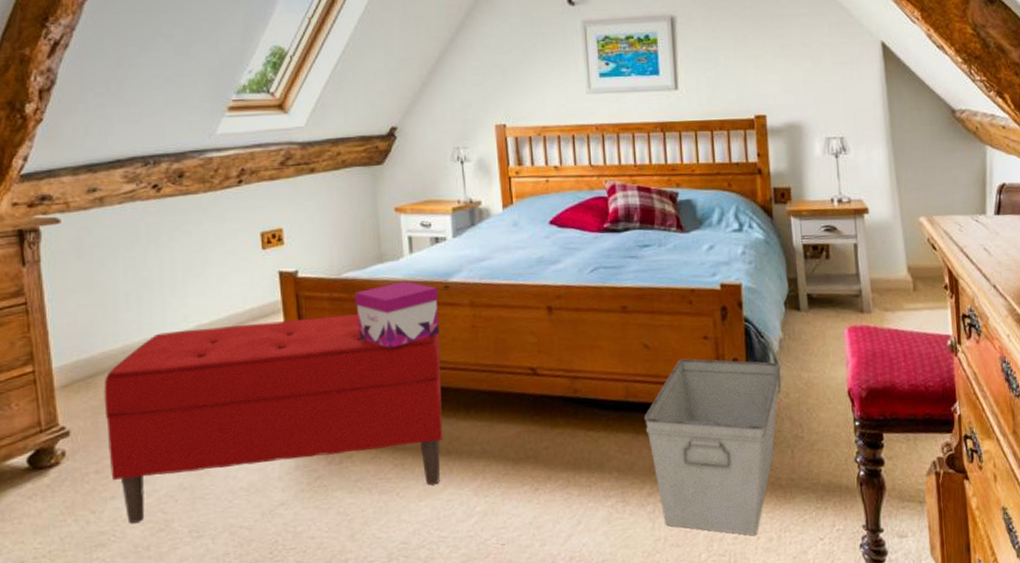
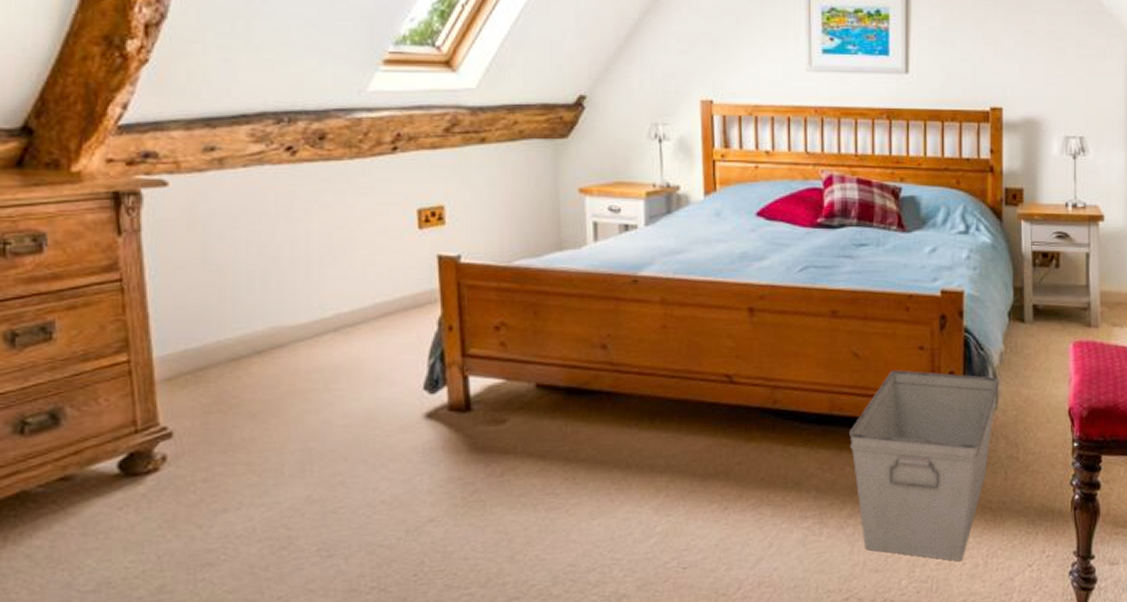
bench: present [104,313,443,524] -> none [217,306,624,541]
decorative box: present [354,281,439,349] -> none [527,272,624,348]

